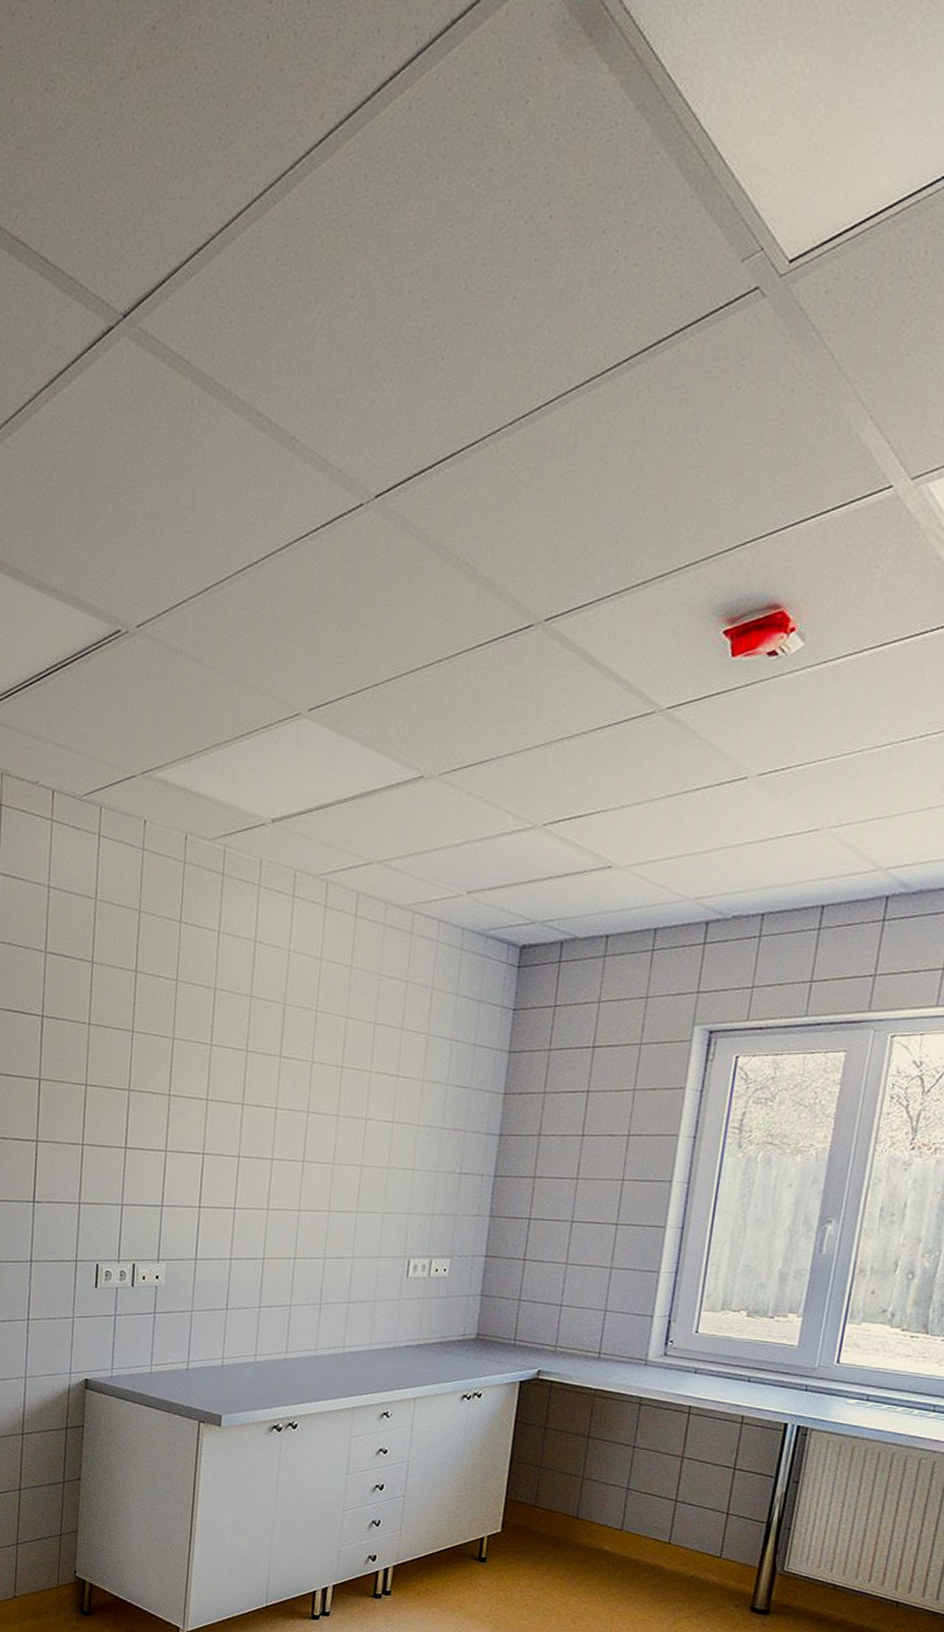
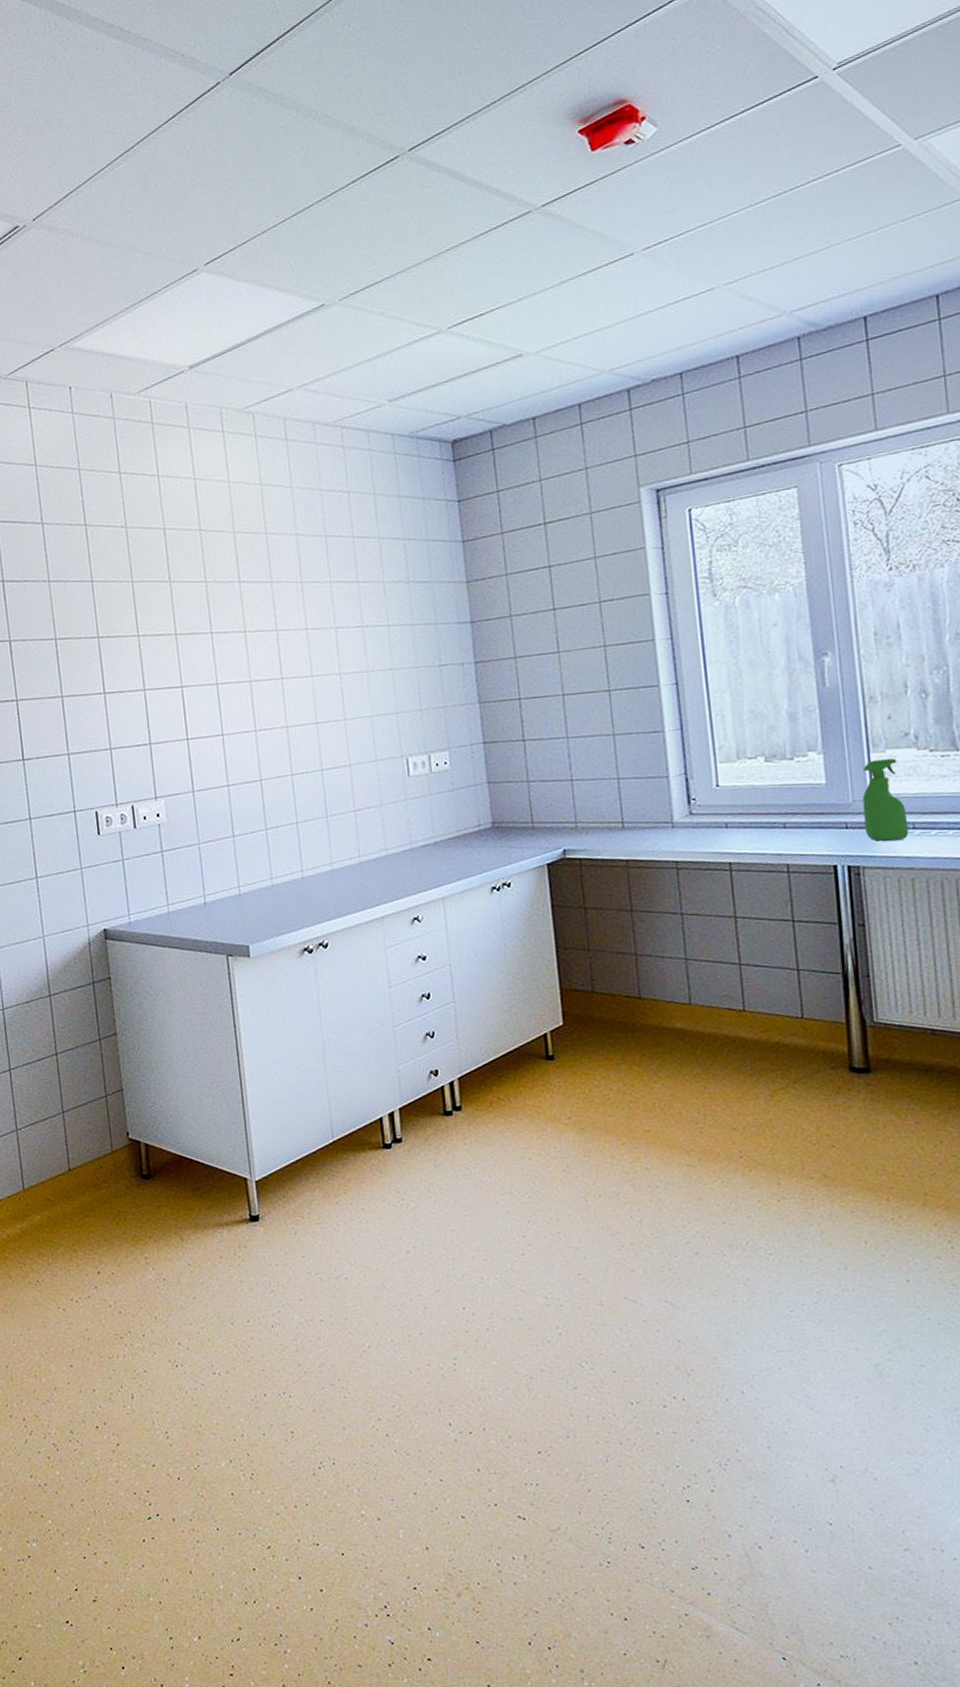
spray bottle: none [822,1331,869,1409] -> present [862,758,909,841]

